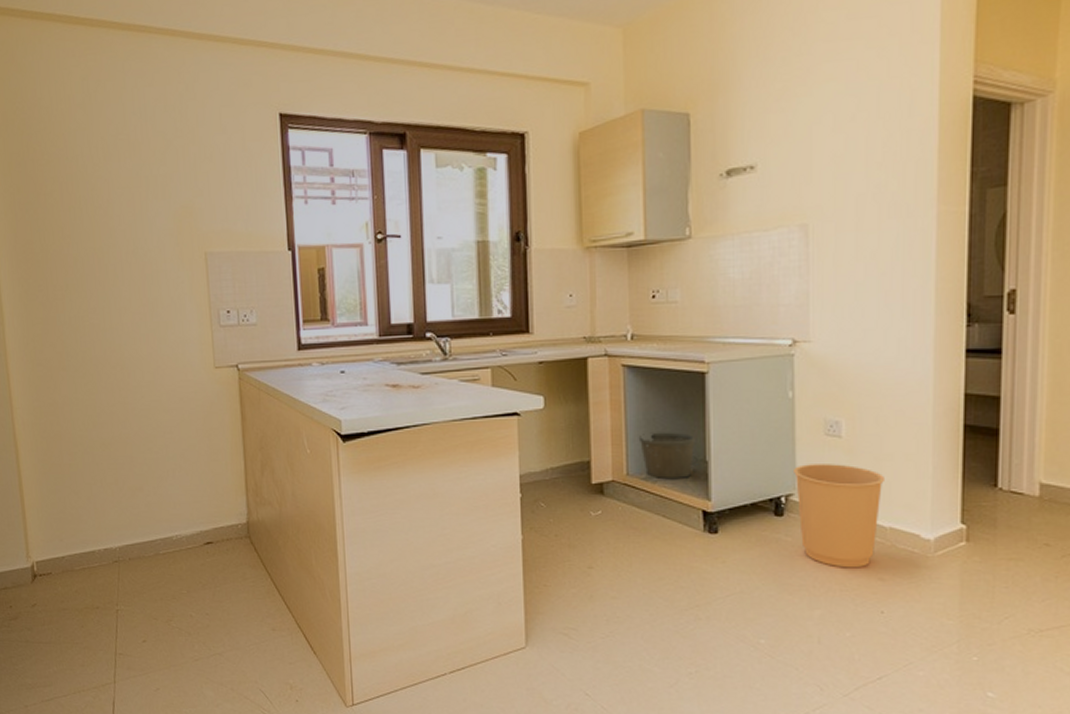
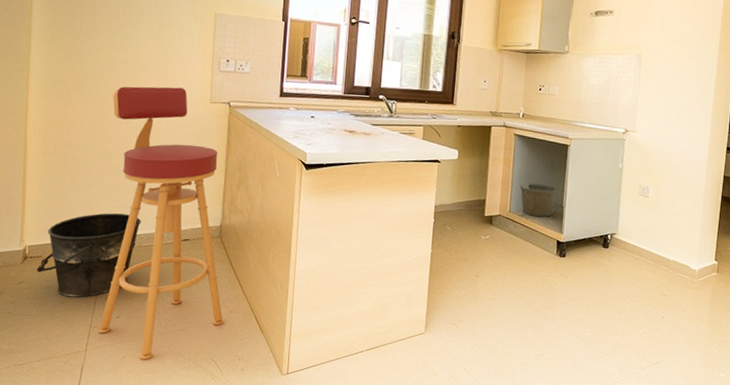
bucket: none [48,516,155,620] -> present [36,213,141,298]
bar stool: none [101,353,266,692] -> present [98,86,223,360]
trash can: present [794,464,884,568] -> none [618,214,672,287]

